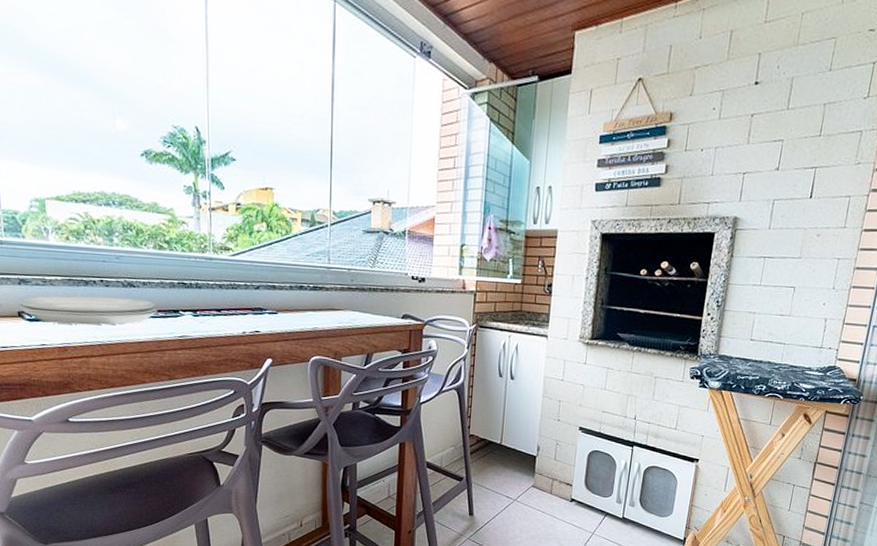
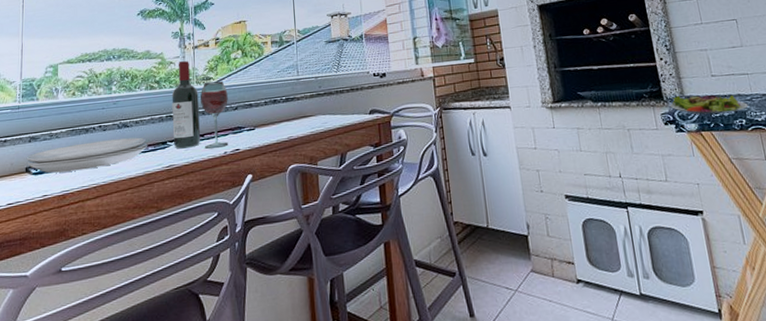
wine bottle: none [184,223,218,321] -> present [171,61,201,149]
wineglass: none [218,253,249,326] -> present [201,81,229,149]
salad plate: none [702,353,774,378] -> present [670,95,748,115]

